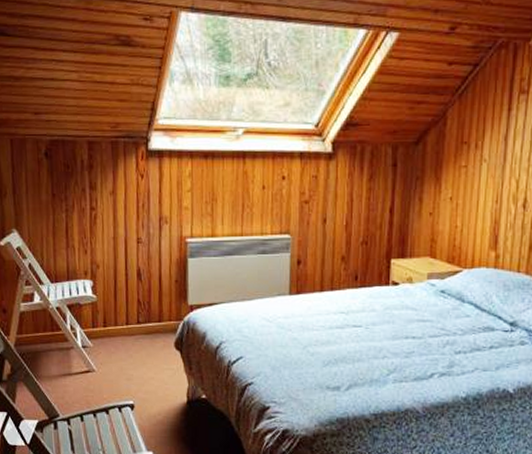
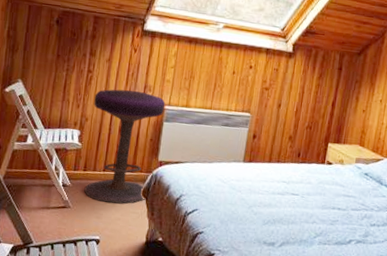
stool: none [103,224,187,362] -> present [84,89,166,204]

